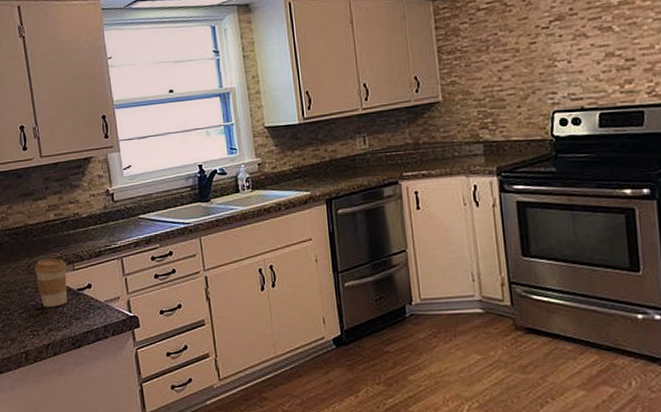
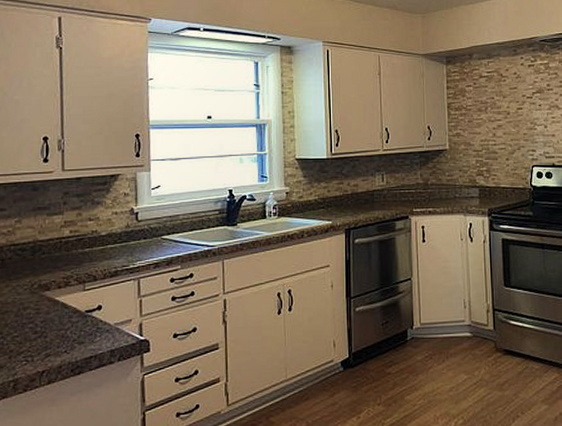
coffee cup: present [33,258,68,307] -> none [37,278,76,330]

